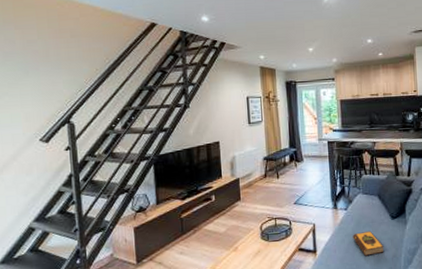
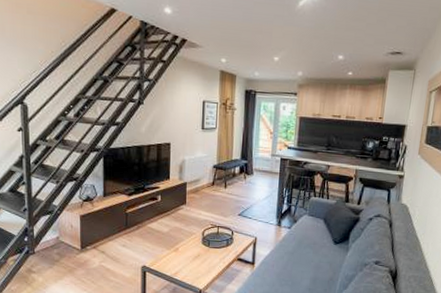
hardback book: present [353,231,385,256] -> none [292,252,322,275]

